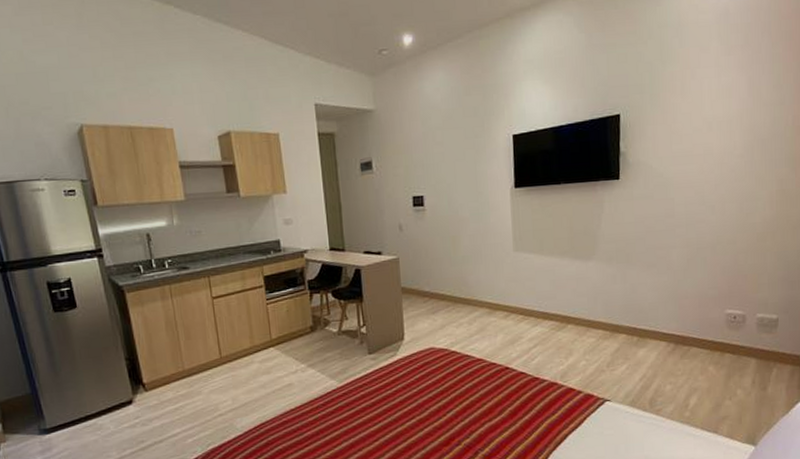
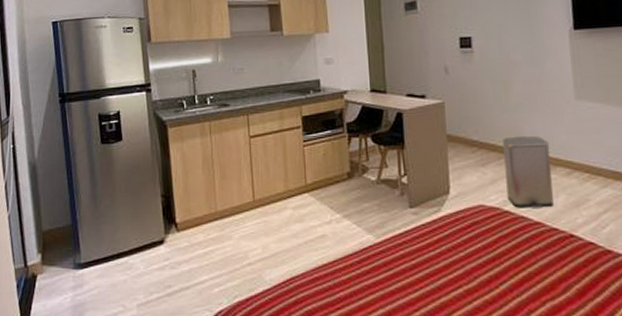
pedal bin: none [451,285,493,348] -> present [503,135,554,209]

